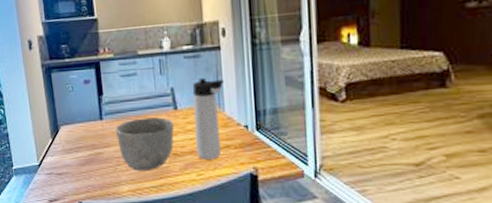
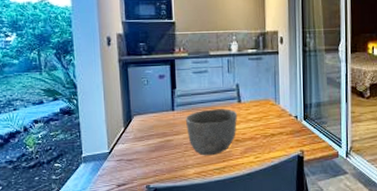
thermos bottle: present [192,77,225,160] -> none [254,76,281,145]

